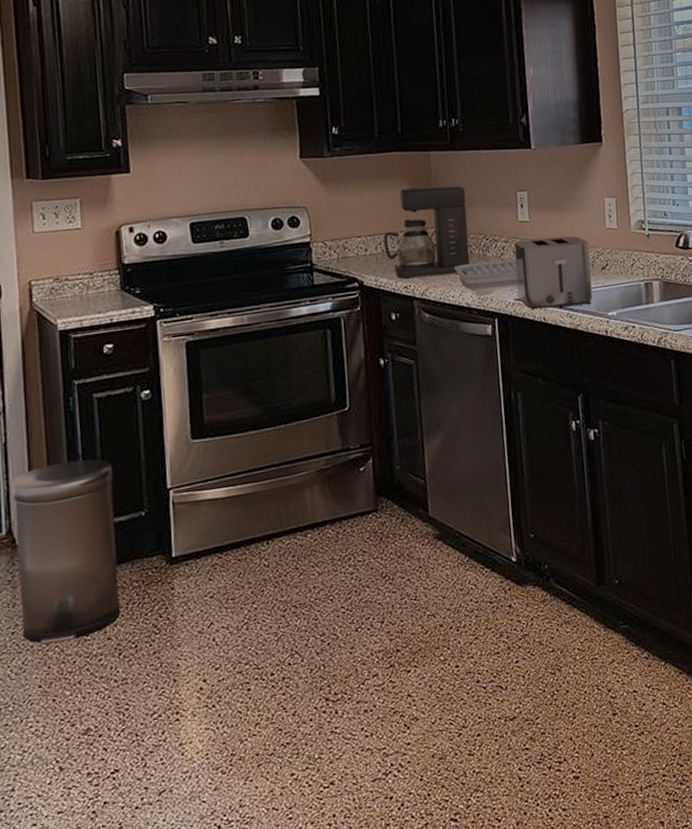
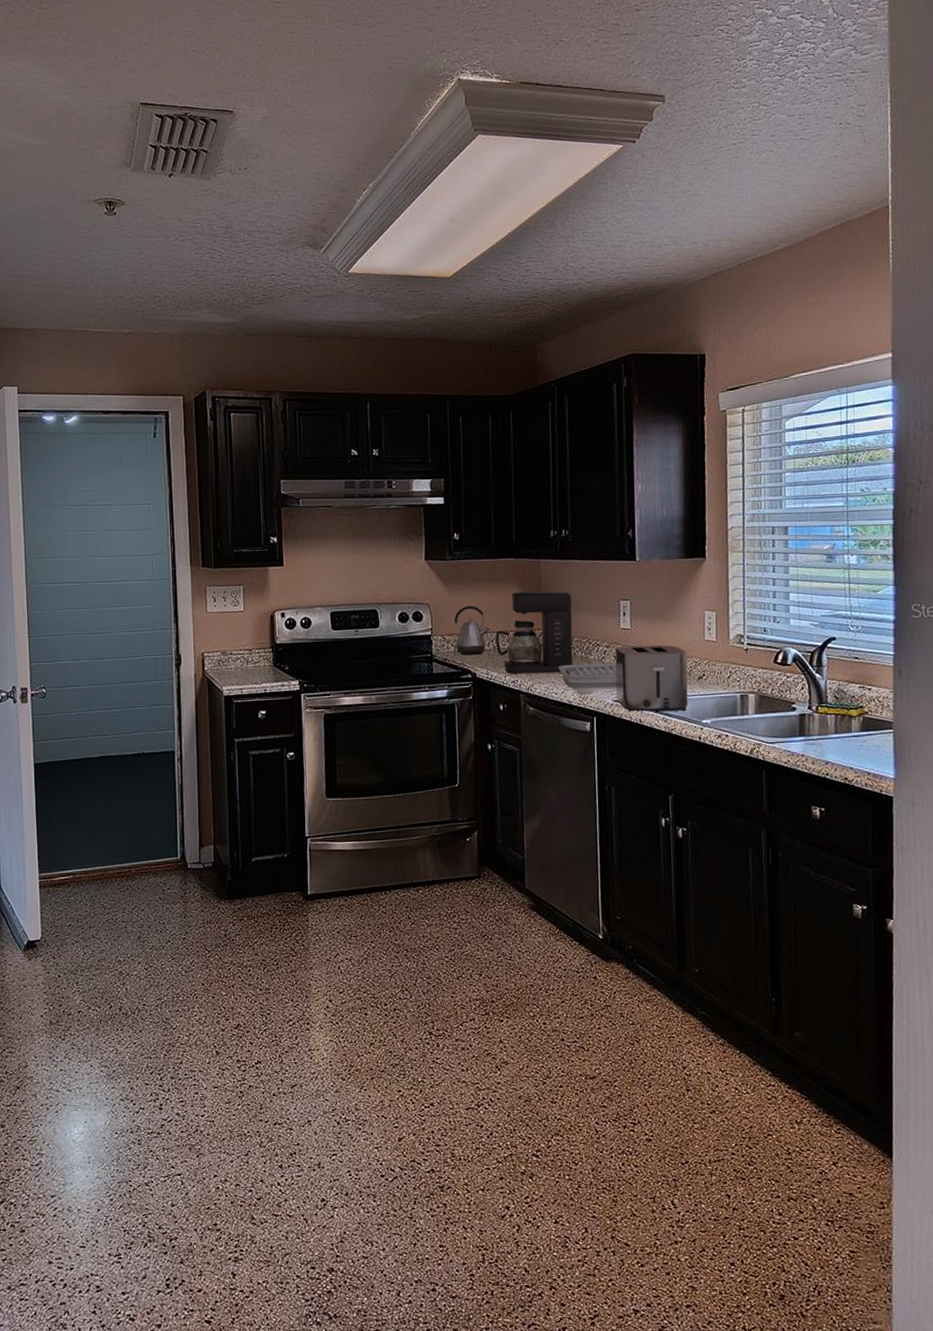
pedal bin: present [11,459,121,645] -> none [185,804,266,952]
kettle: none [335,206,378,262] -> present [453,606,490,655]

